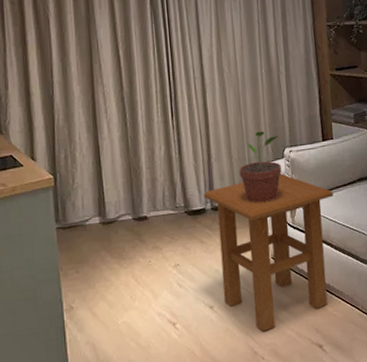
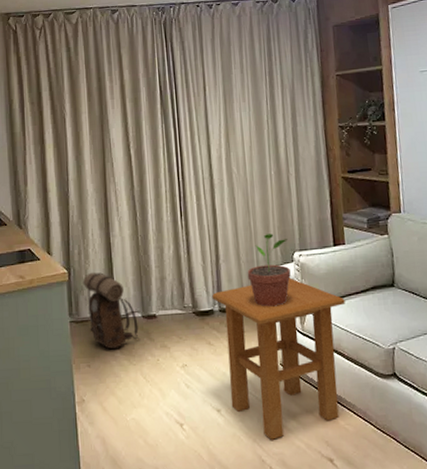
backpack: none [69,176,130,254] -> present [82,272,139,349]

